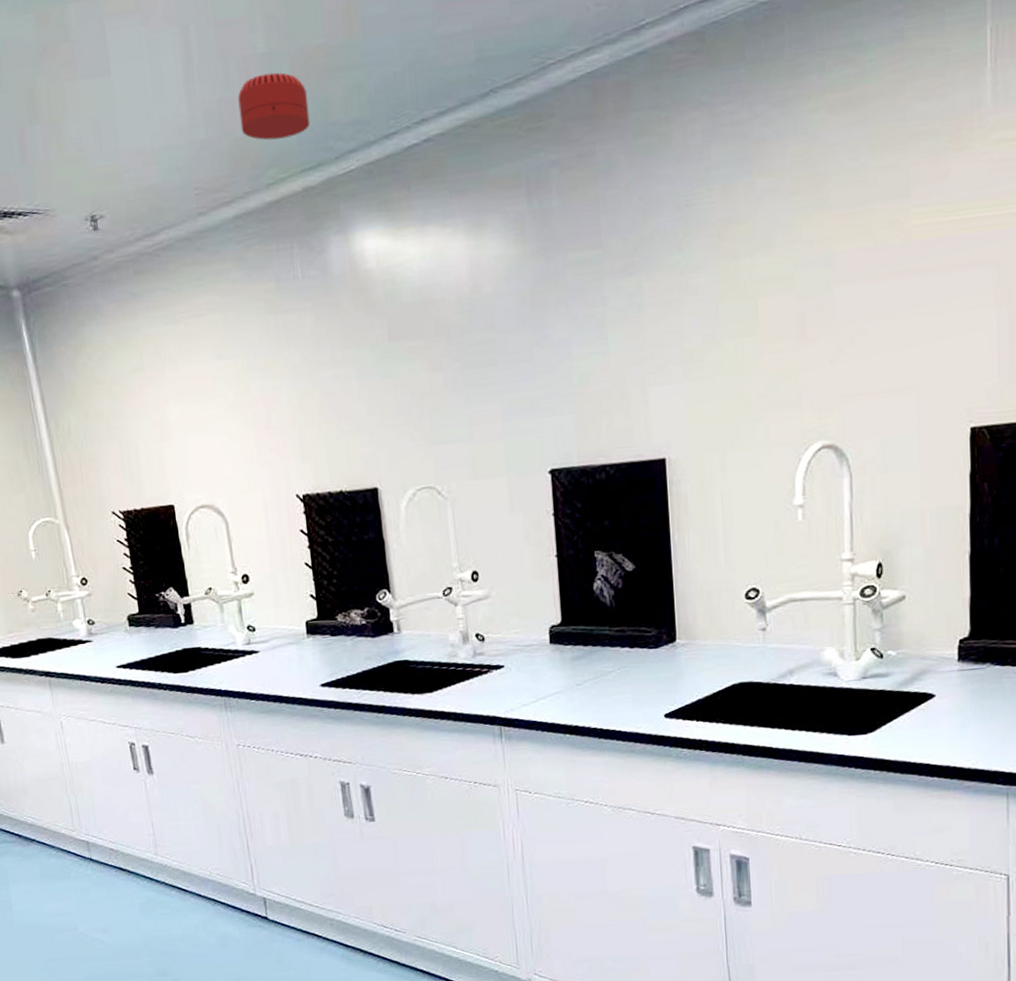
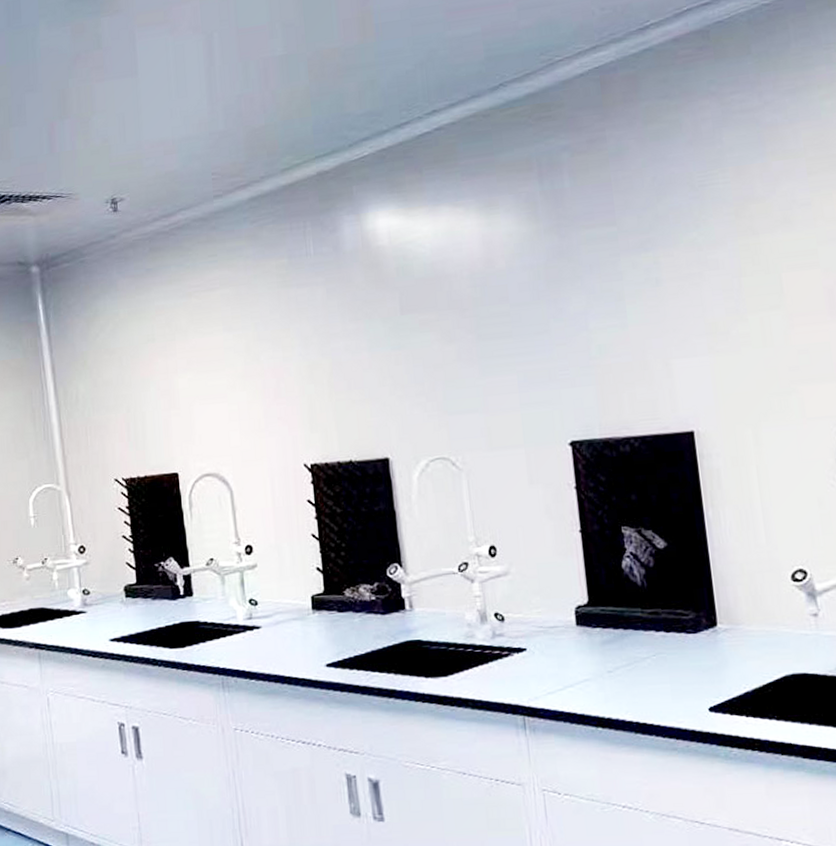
smoke detector: present [238,72,310,141] -> none [256,72,325,131]

